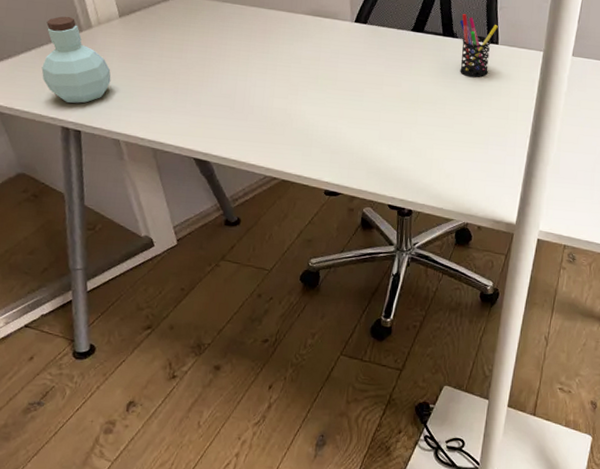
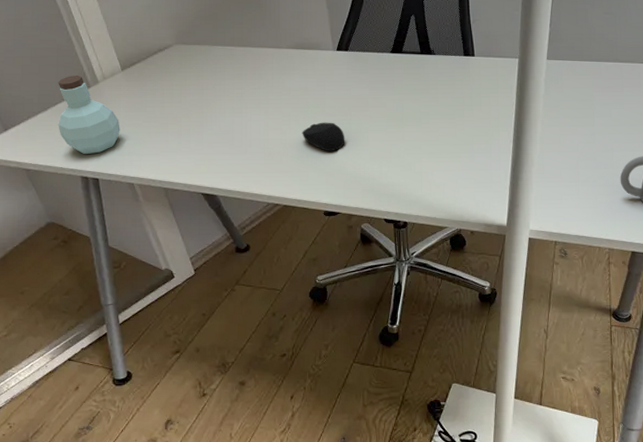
computer mouse: none [309,95,355,128] -> present [302,122,345,152]
pen holder: present [460,14,498,78] -> none [436,31,472,91]

